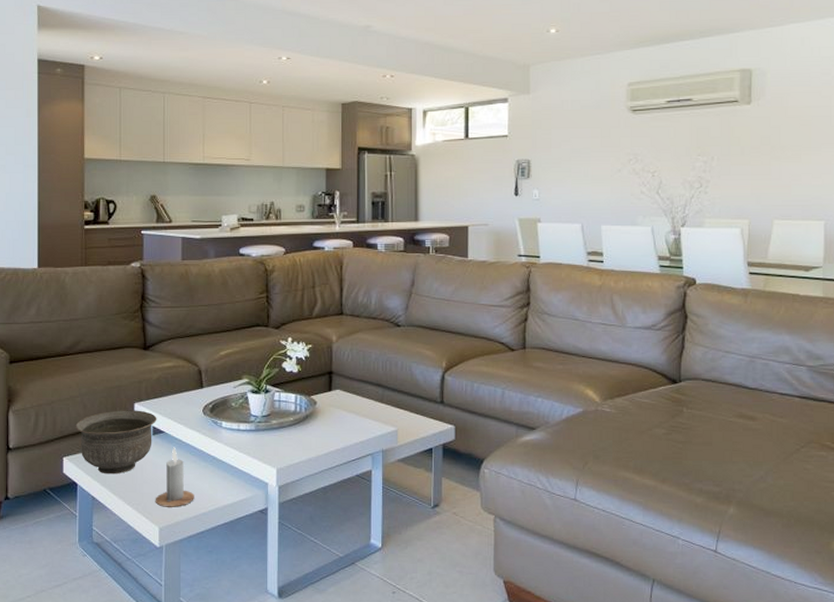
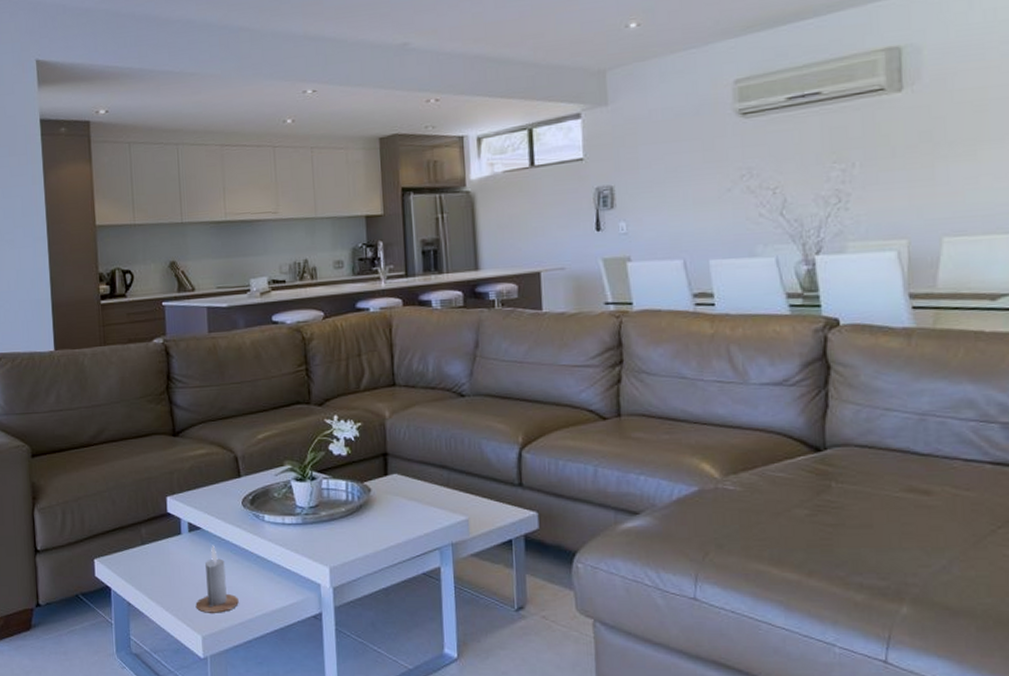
bowl: present [75,410,157,475] -> none [105,504,192,577]

